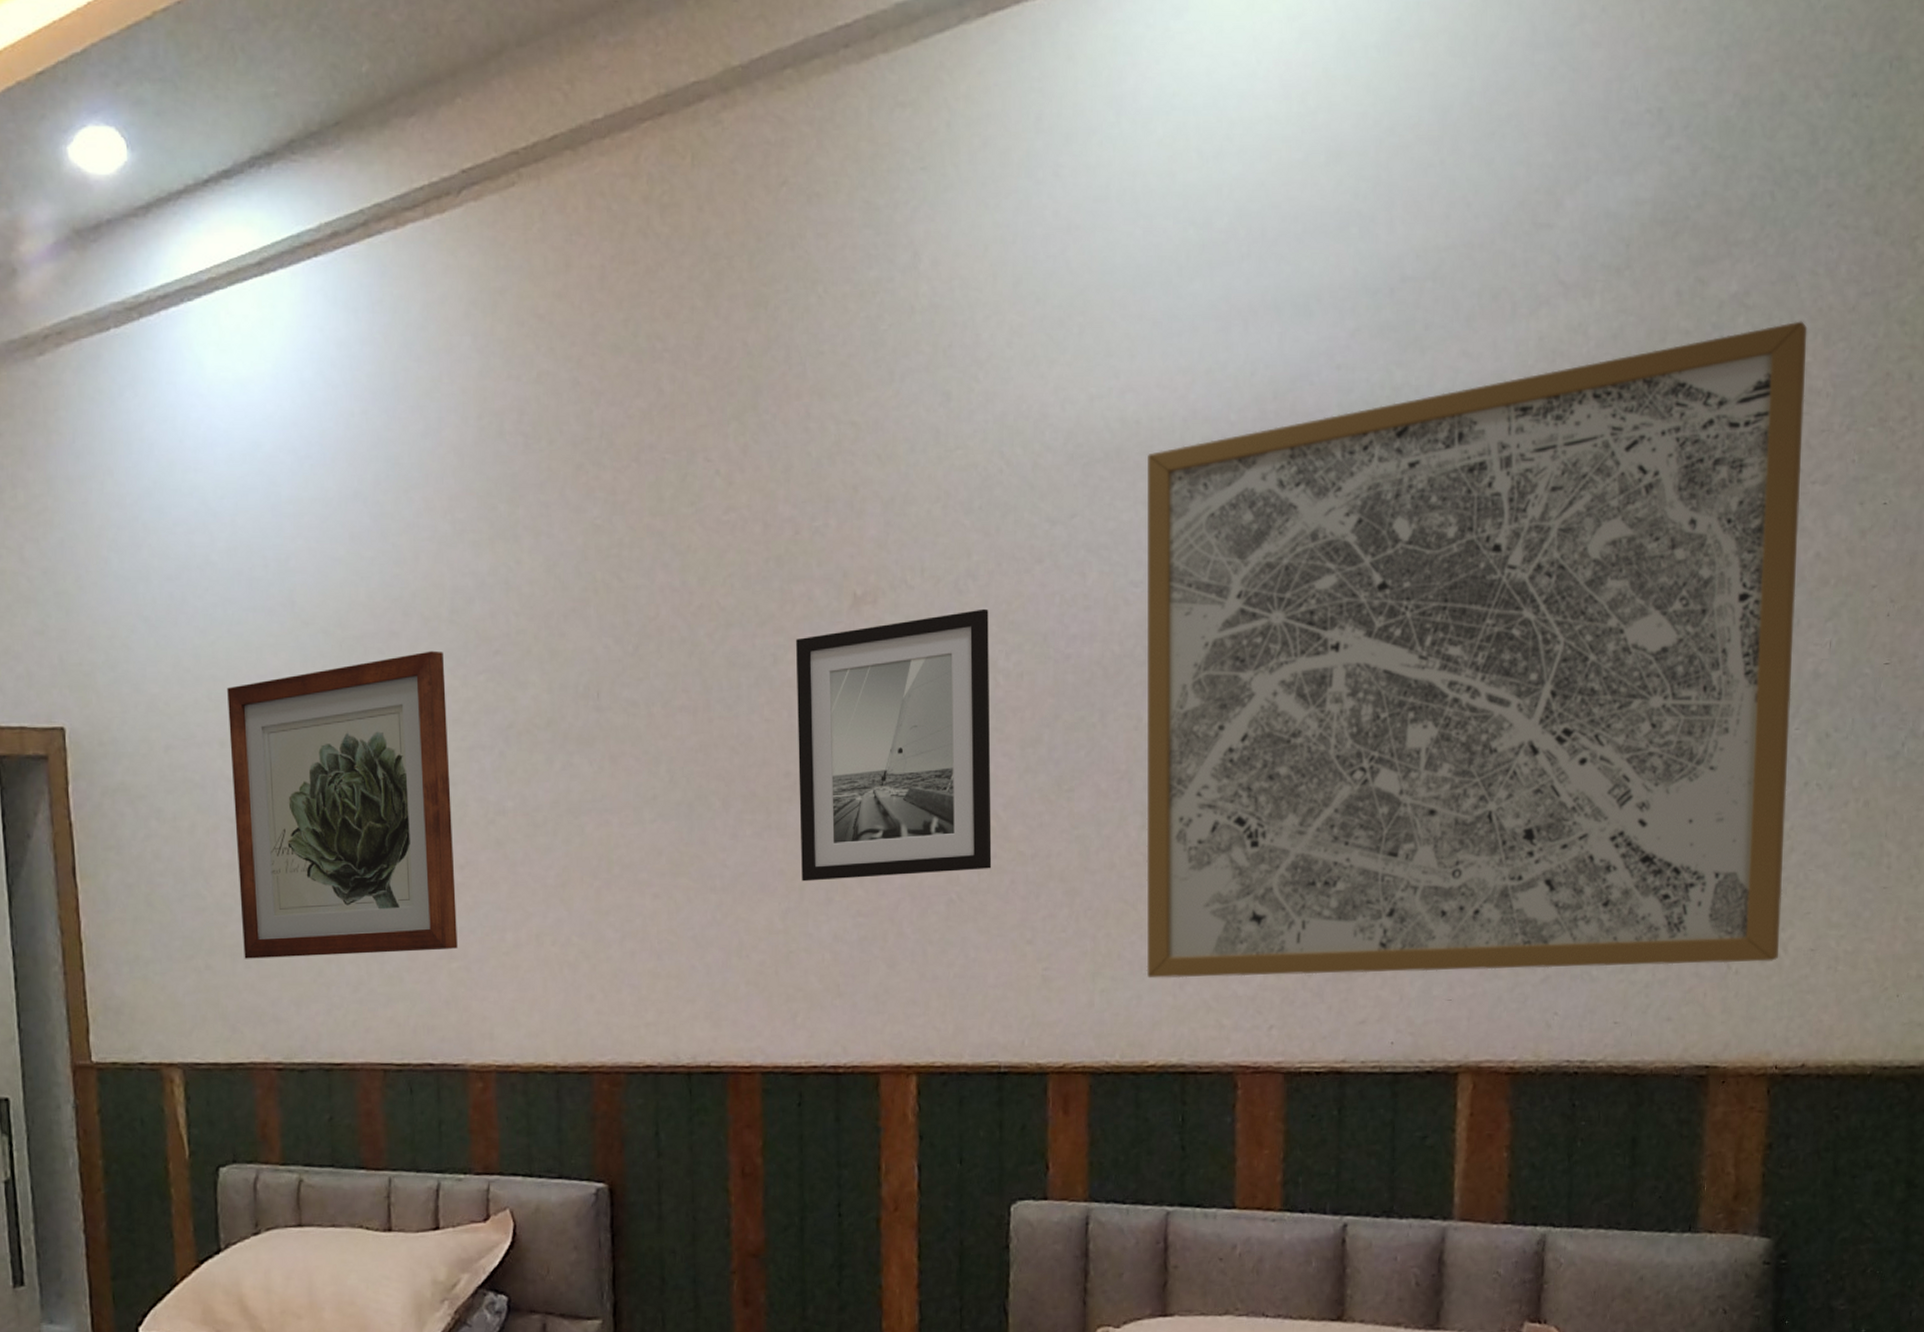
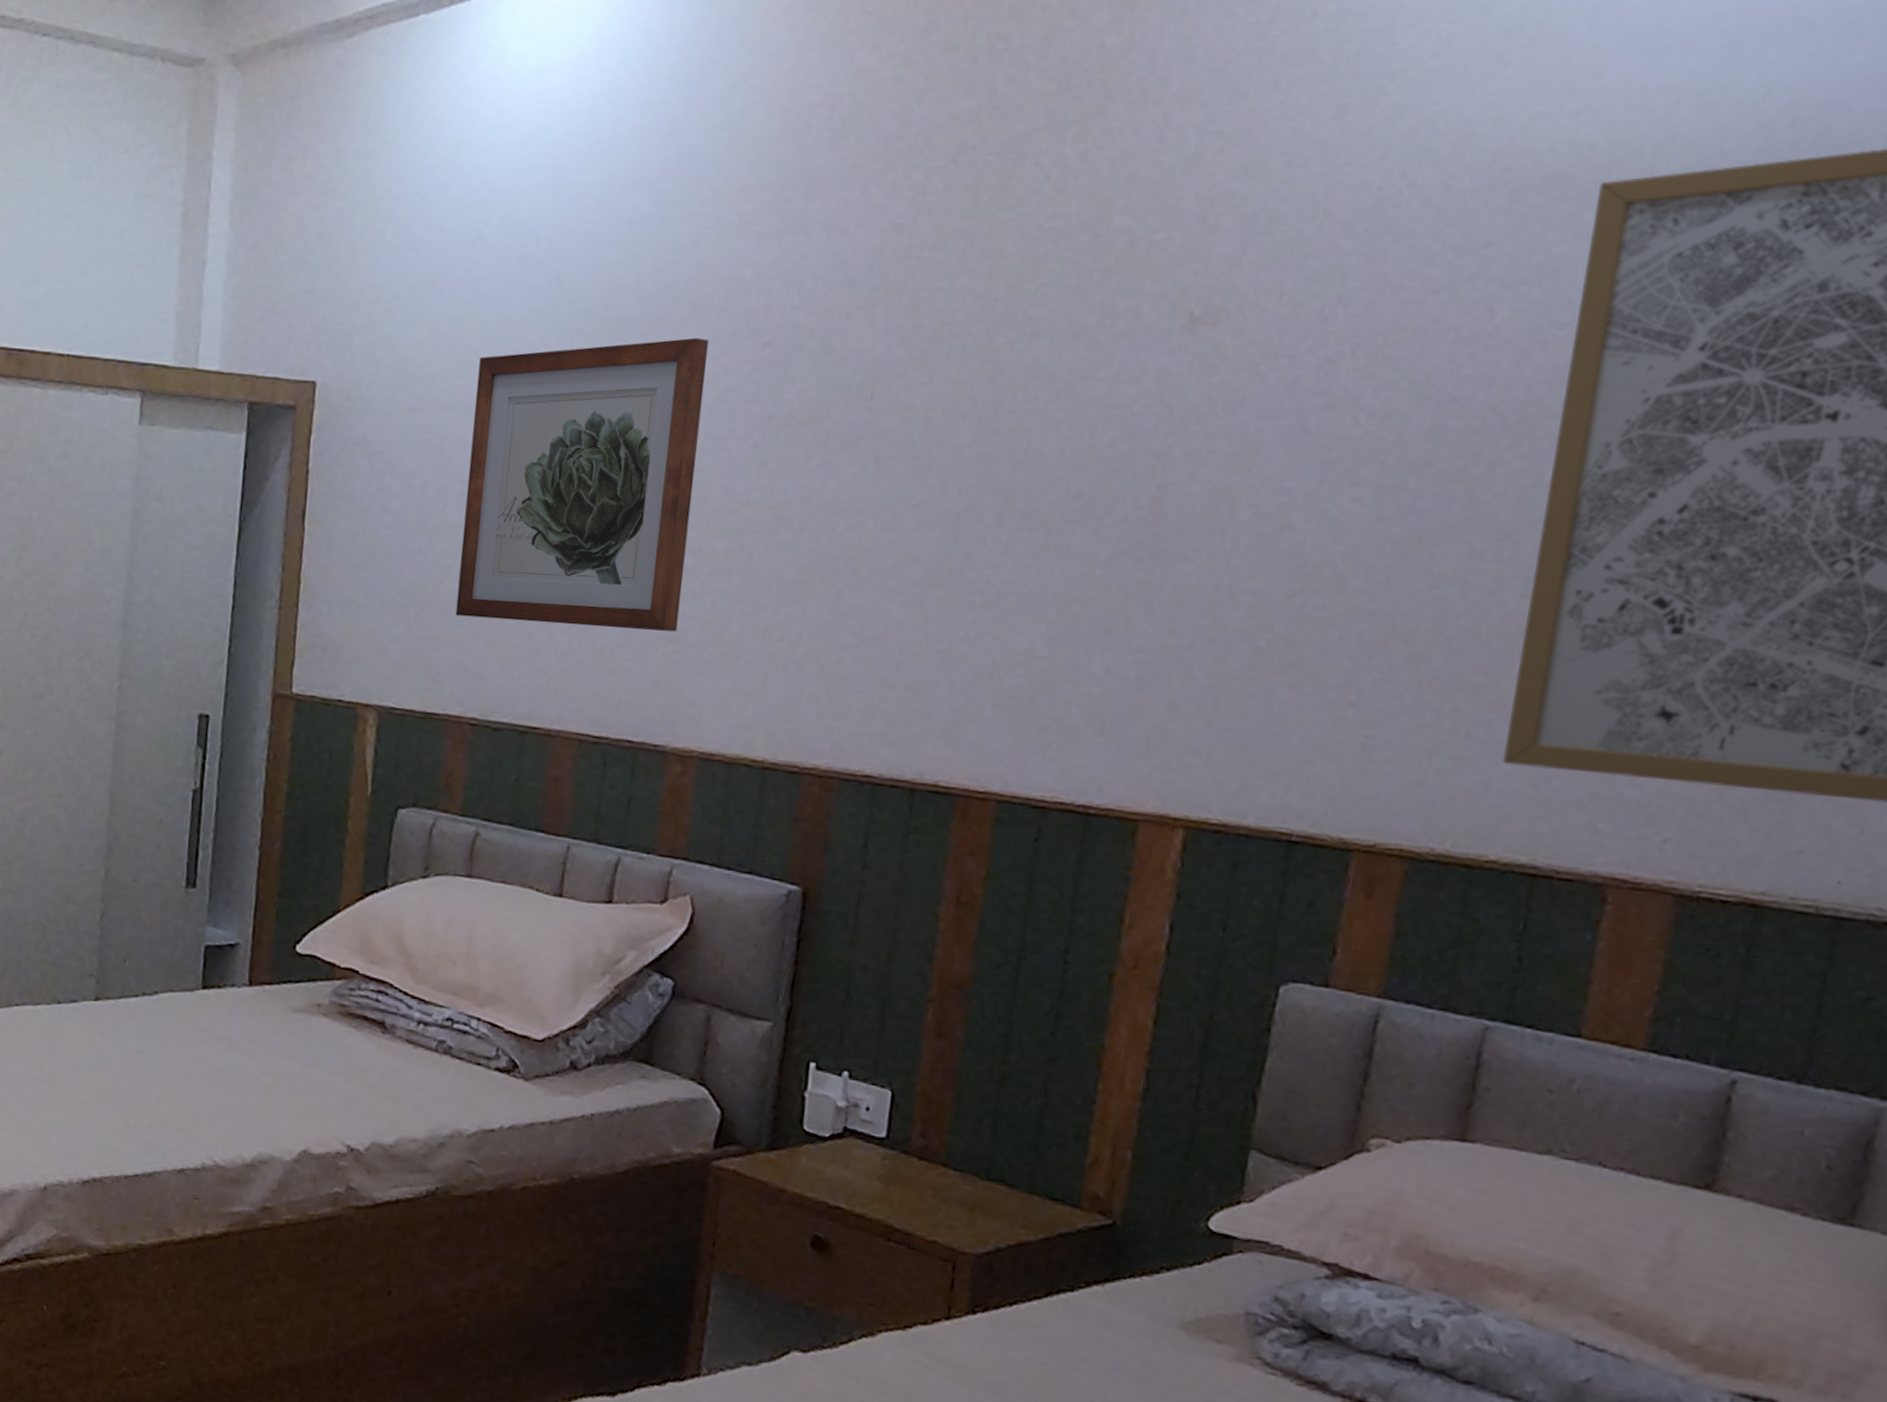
wall art: present [796,608,992,882] -> none [1077,339,1359,621]

